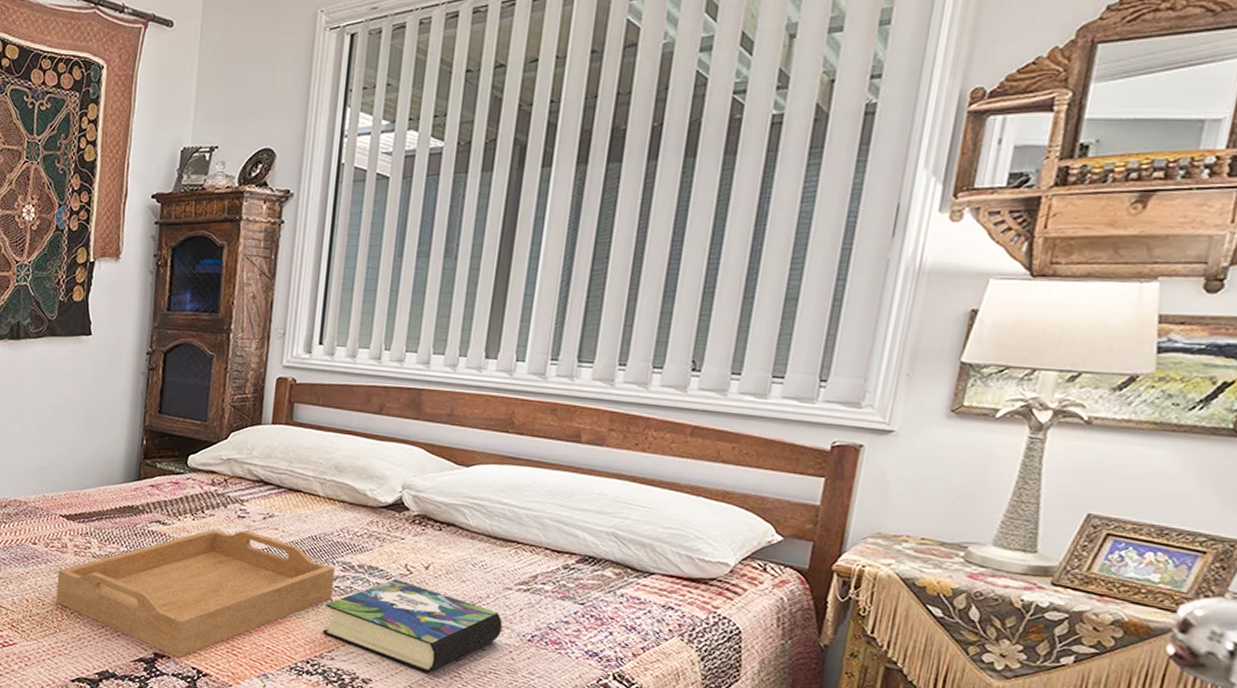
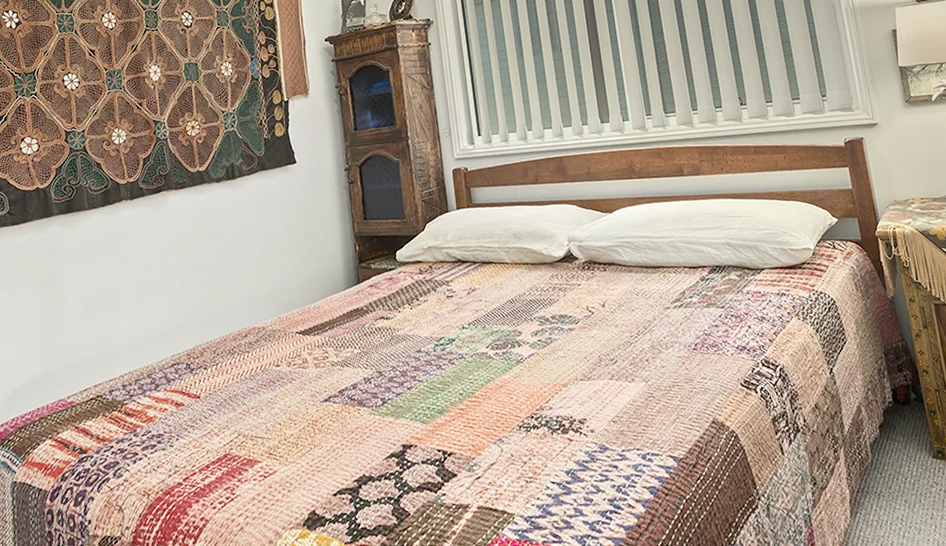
serving tray: present [56,529,335,658] -> none [303,308,538,444]
book: present [322,579,503,674] -> none [534,321,673,401]

